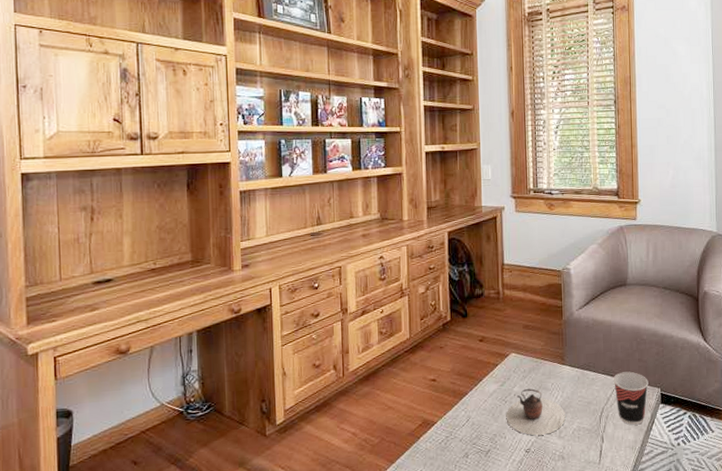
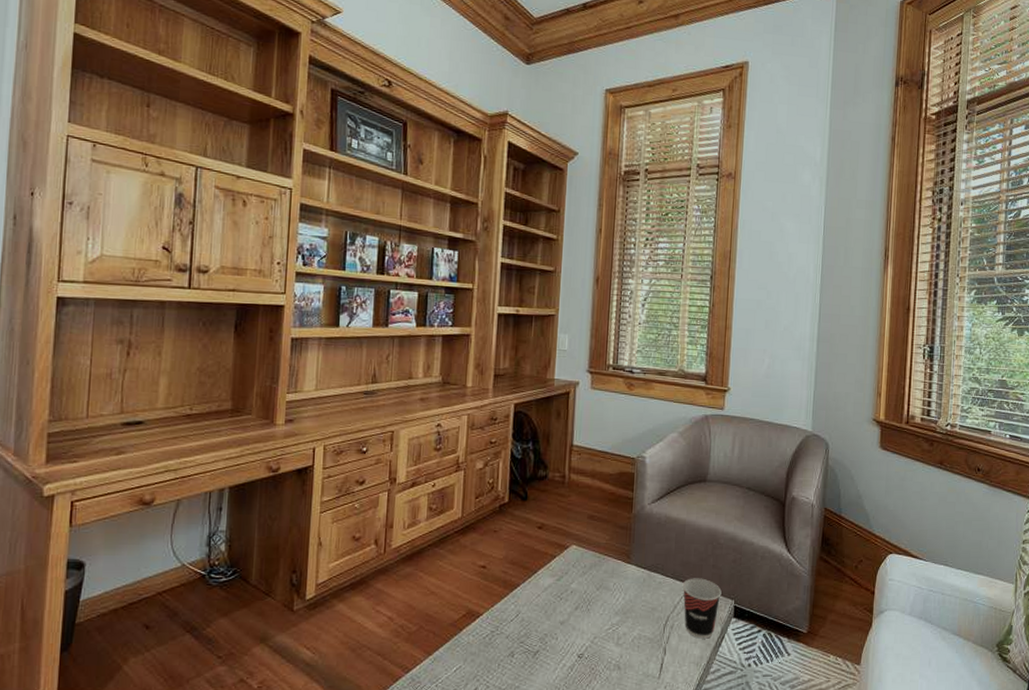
teapot: present [506,388,566,436] -> none [559,587,626,640]

